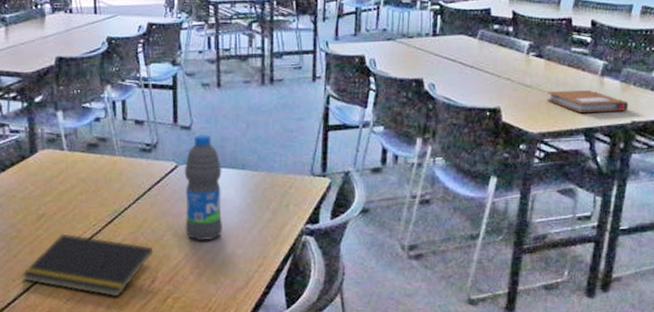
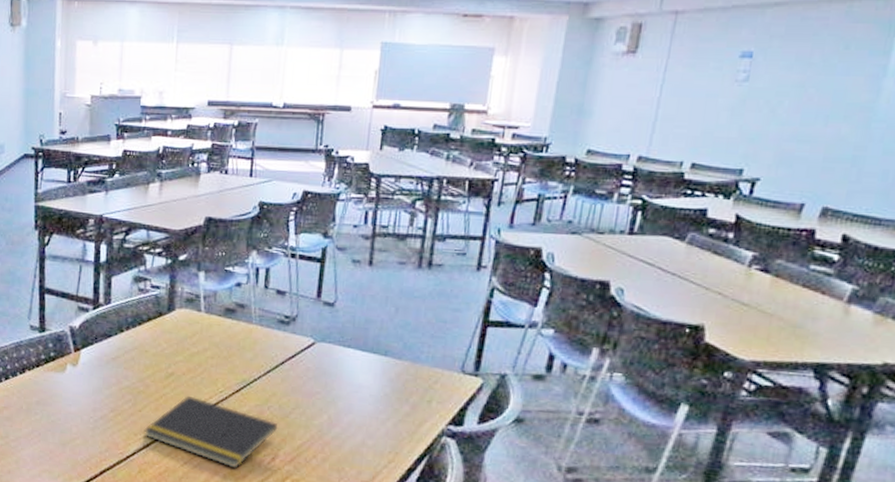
water bottle: present [184,134,223,240] -> none [314,313,362,426]
notebook: present [546,90,629,113] -> none [767,314,882,349]

